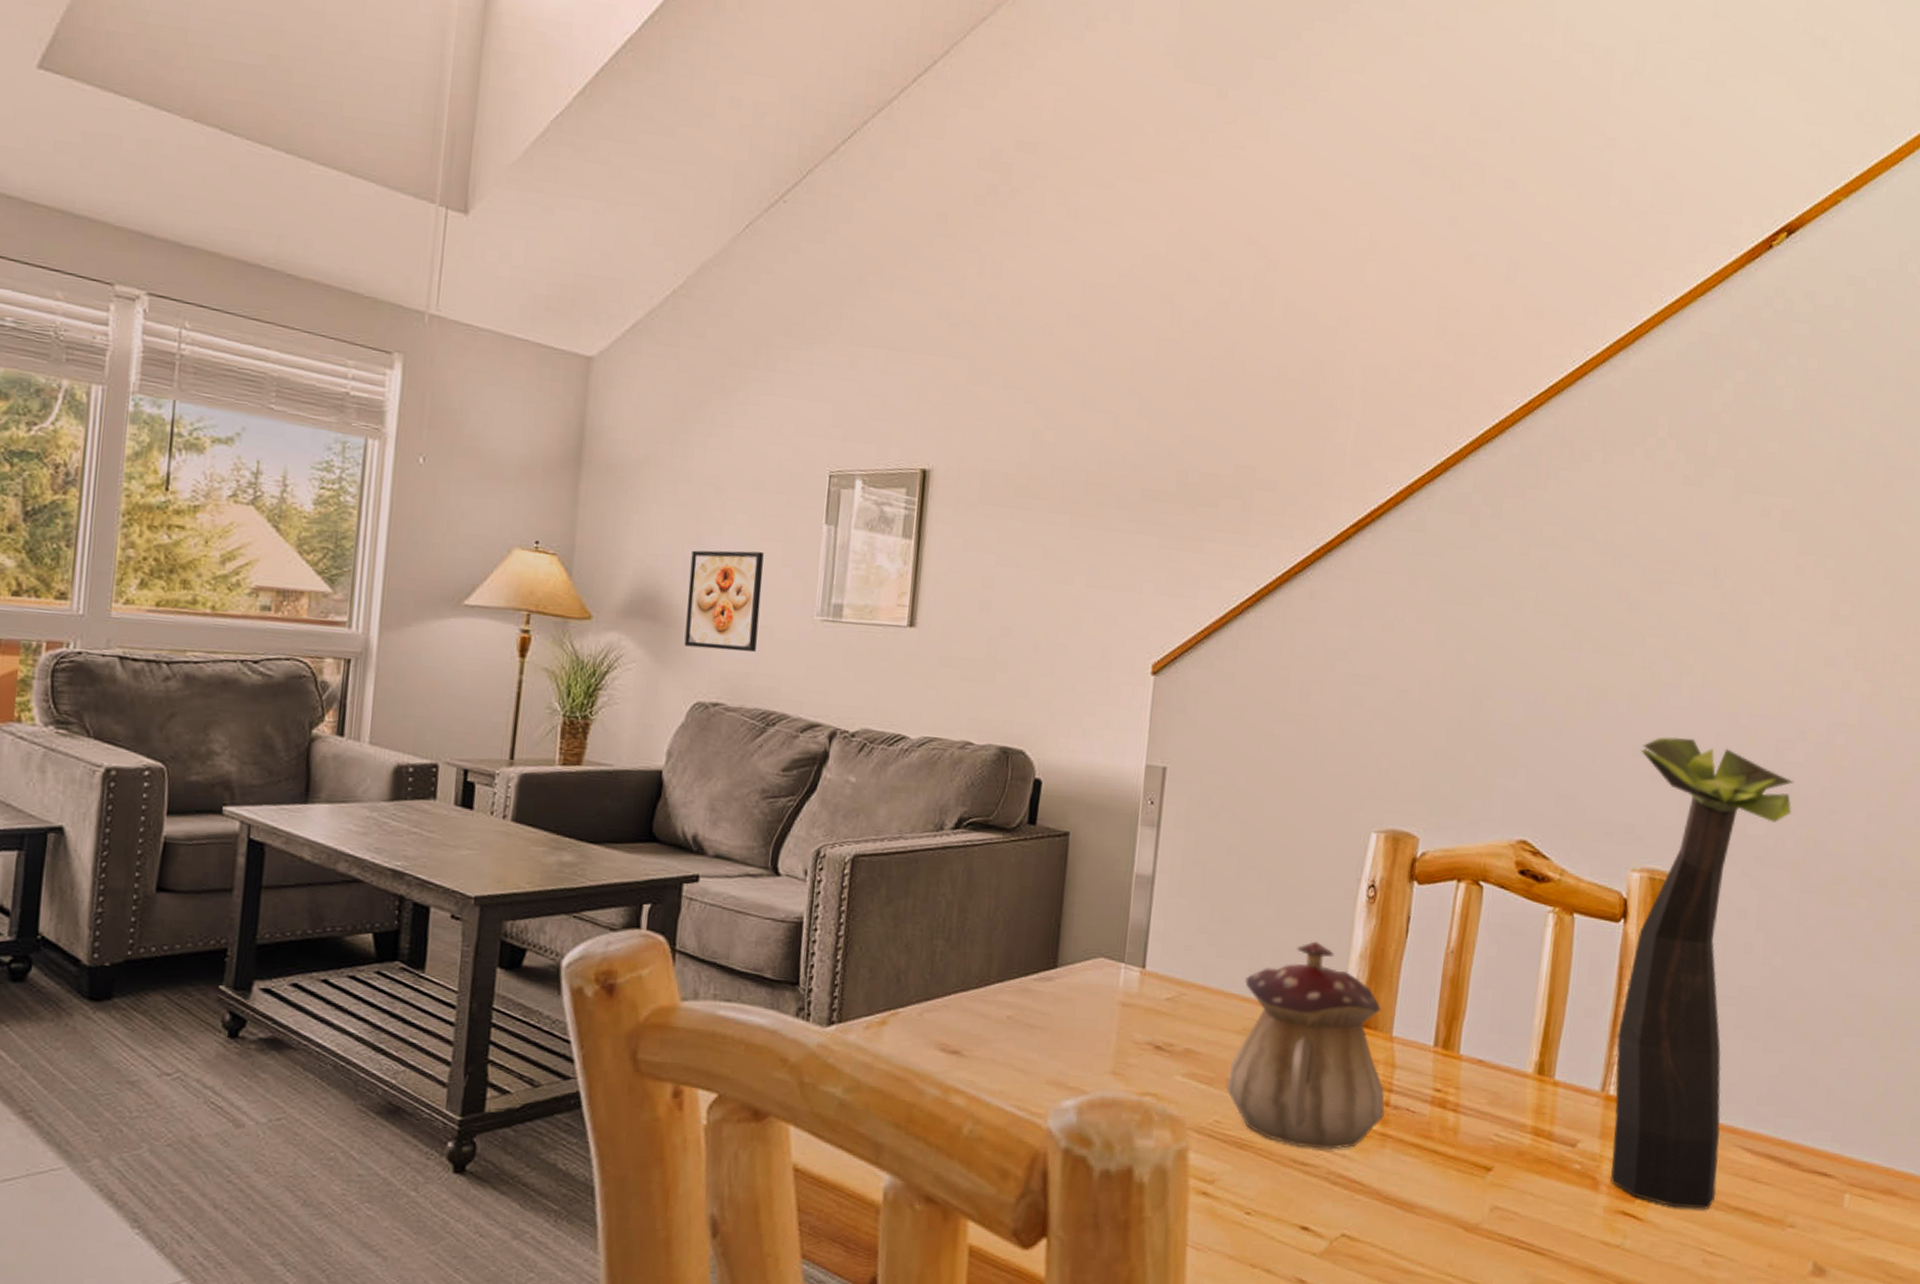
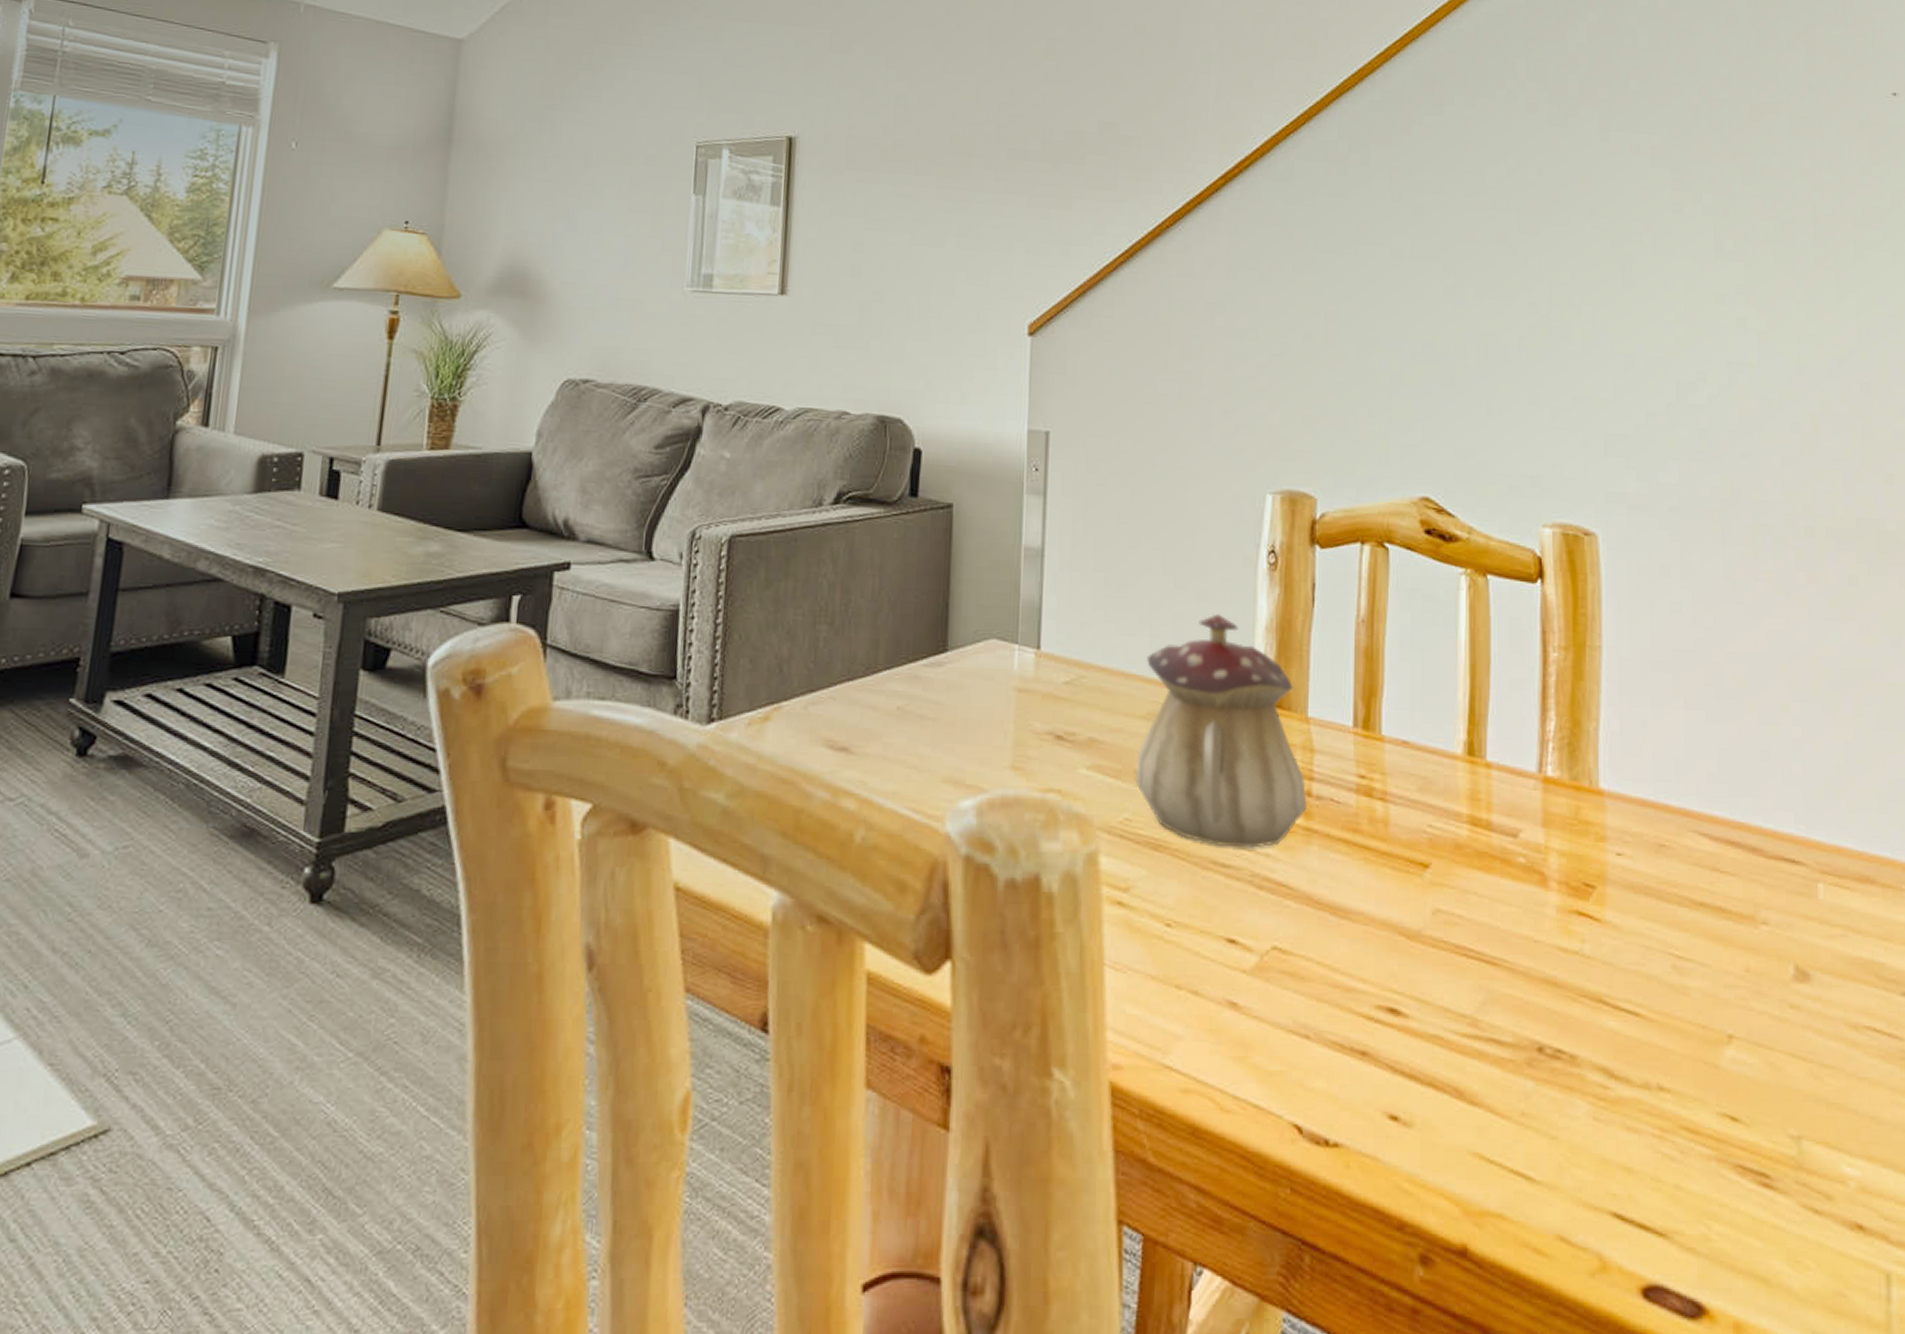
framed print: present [684,550,764,652] -> none [554,224,633,326]
plant: present [1610,737,1794,1209] -> none [1537,382,1703,906]

